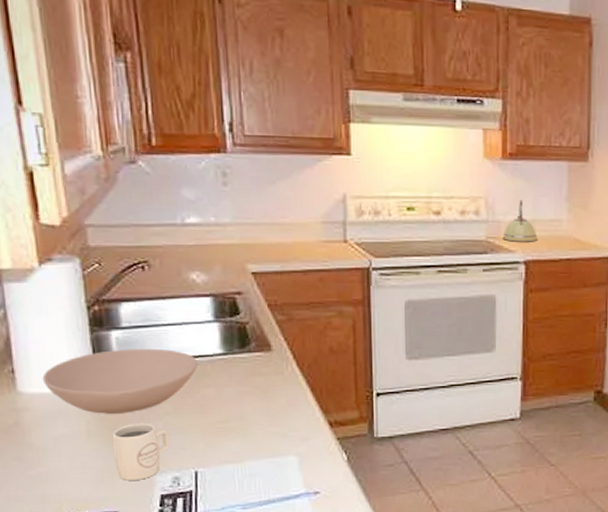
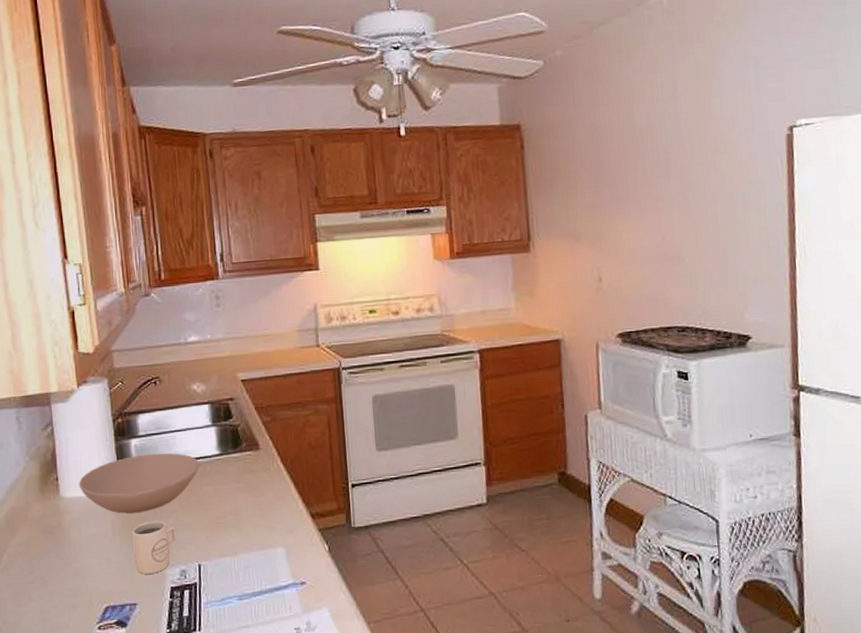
kettle: present [502,200,538,242] -> none [456,293,489,333]

